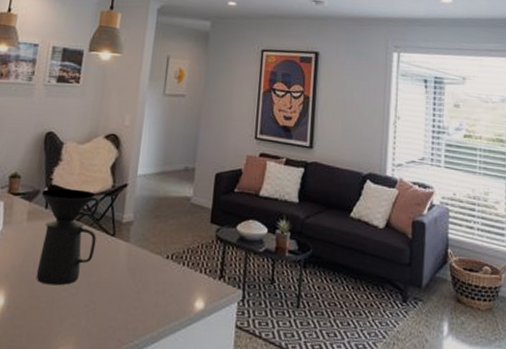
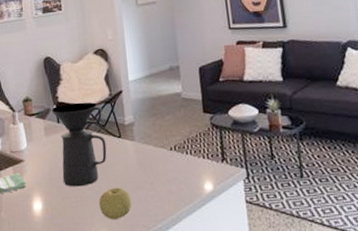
fruit: none [72,291,111,329] -> present [99,187,132,219]

